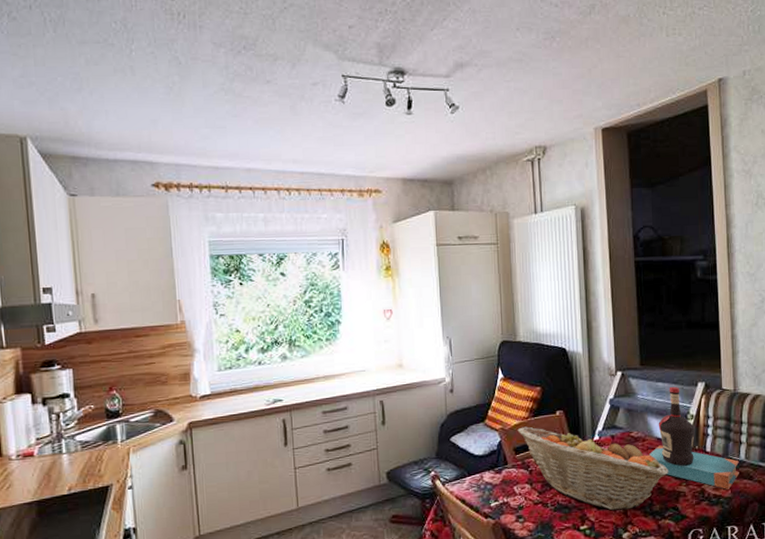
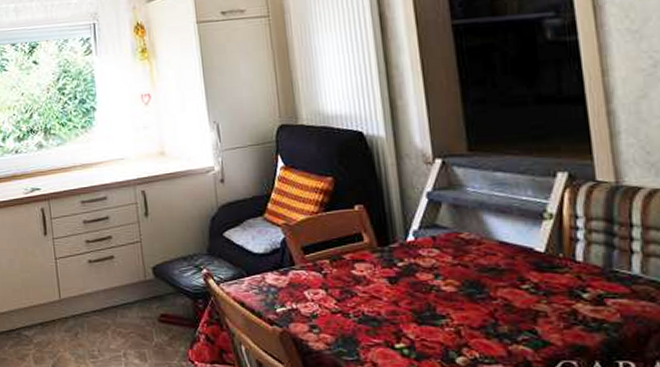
fruit basket: present [517,426,668,511] -> none [305,222,519,328]
bottle: present [647,386,739,489] -> none [485,177,633,312]

